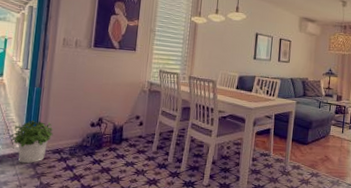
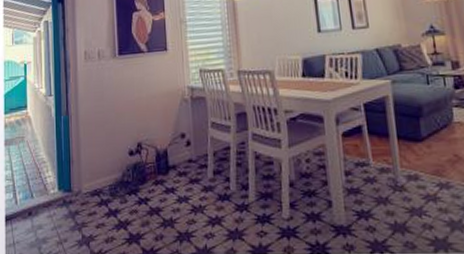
potted plant: present [9,120,54,164] -> none [42,157,89,213]

